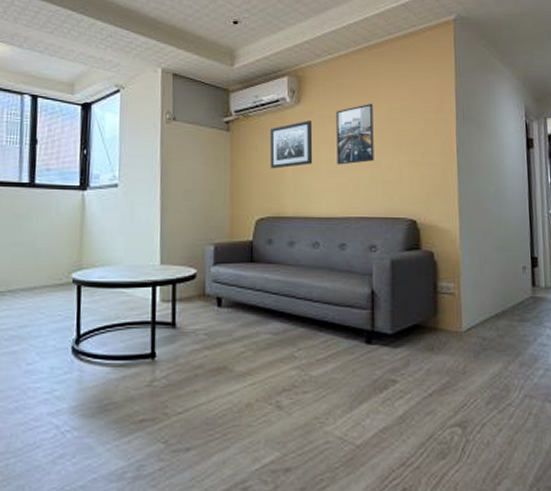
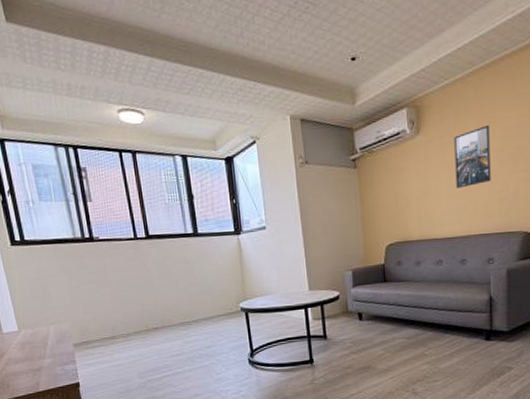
wall art: present [270,120,313,169] -> none [393,149,434,199]

